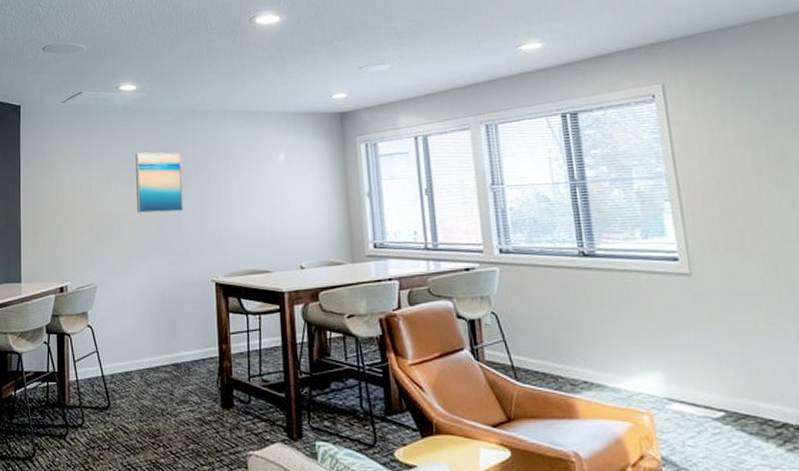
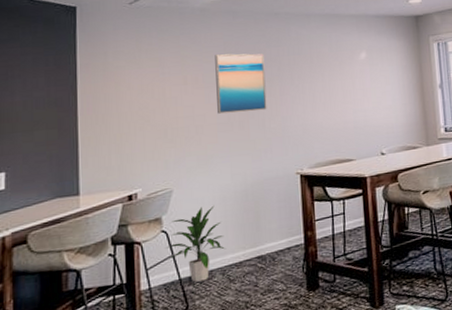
indoor plant: none [91,305,144,381] -> present [166,205,226,283]

